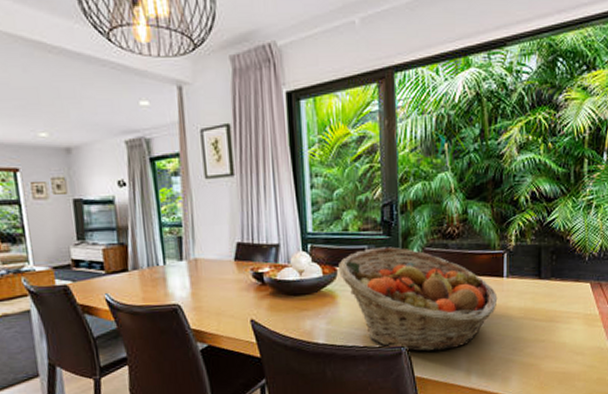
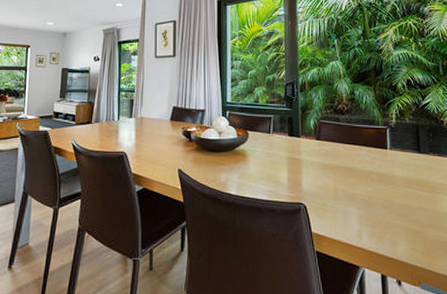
fruit basket: present [339,247,498,352] -> none [250,117,383,210]

